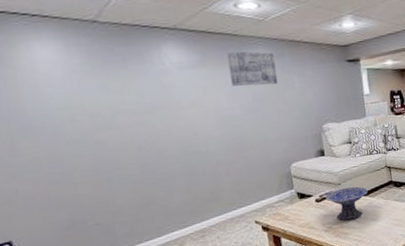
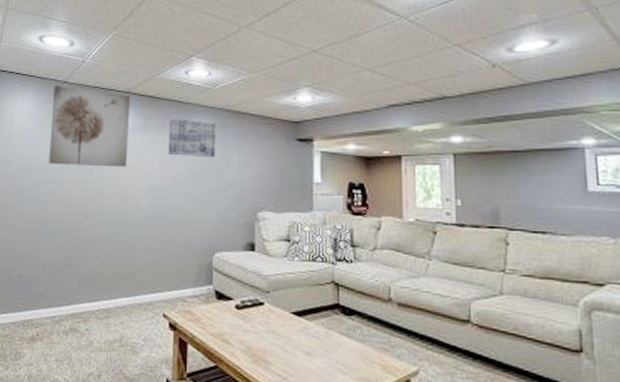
wall art: none [80,25,192,111] -> present [49,84,131,168]
decorative bowl: present [326,186,368,221] -> none [249,298,304,346]

